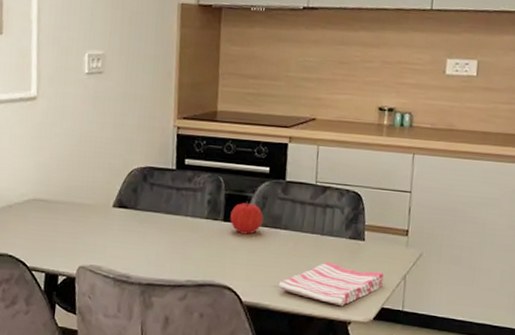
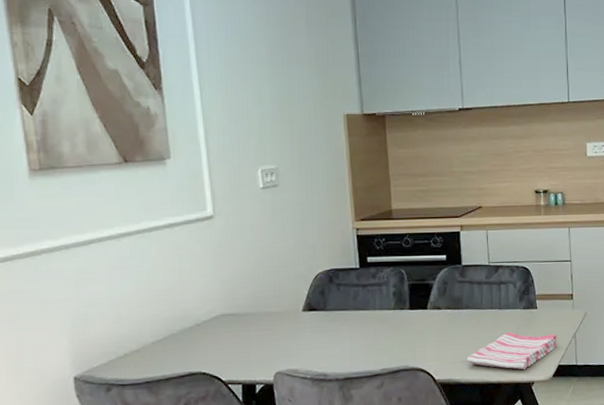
fruit: present [230,200,263,235] -> none [415,288,446,319]

